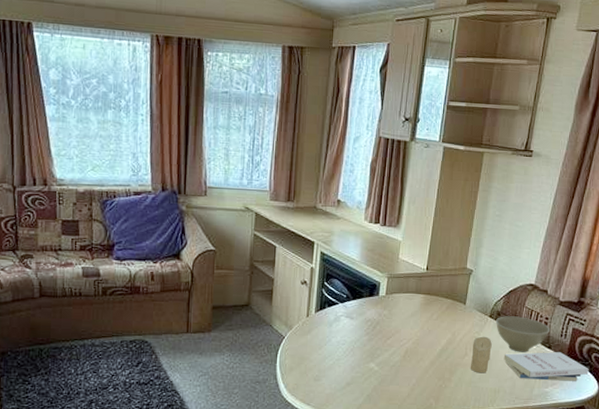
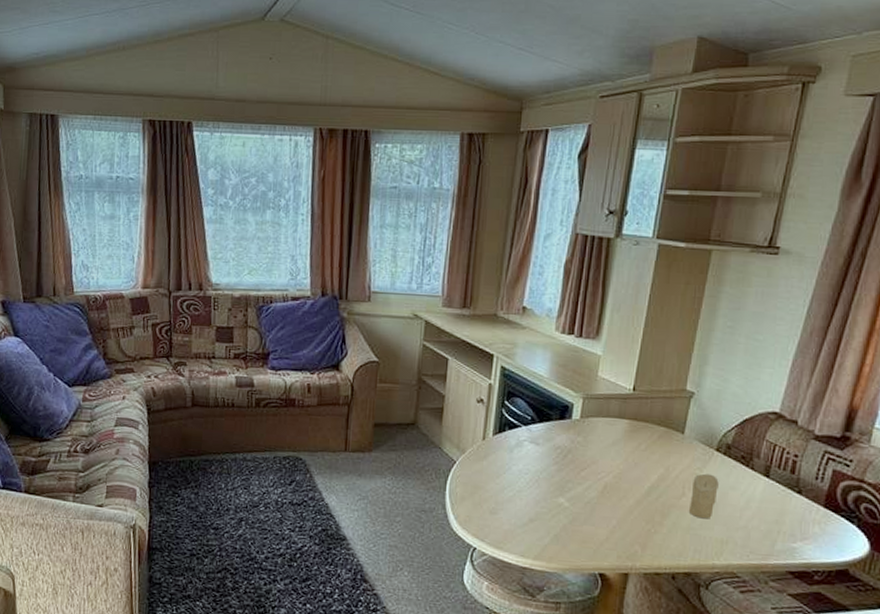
bowl: present [496,316,551,352] -> none [725,450,801,497]
books: present [503,352,589,381] -> none [734,496,856,537]

